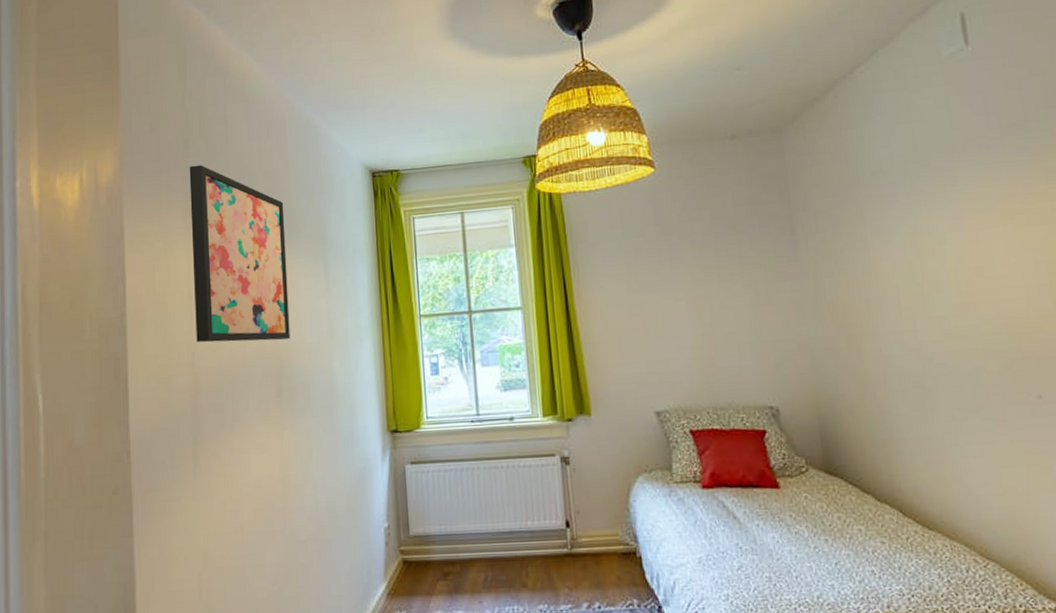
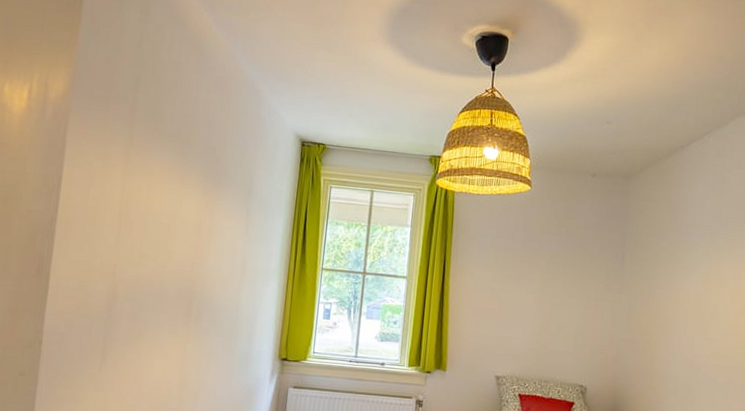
wall art: present [189,164,290,343] -> none [120,100,220,268]

